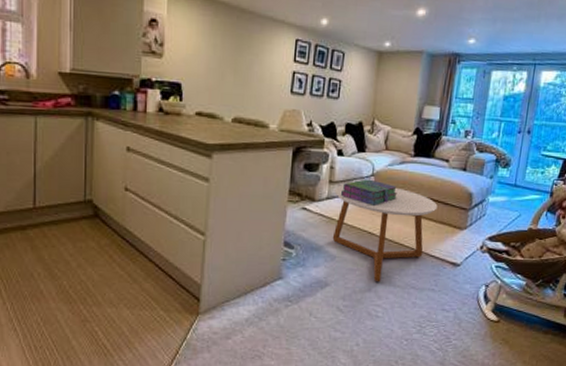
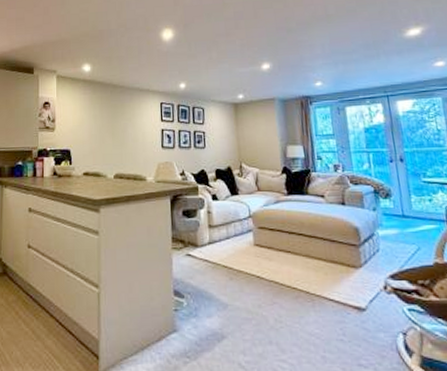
coffee table: present [332,185,438,282] -> none [215,227,324,333]
stack of books: present [341,179,398,207] -> none [222,221,279,249]

